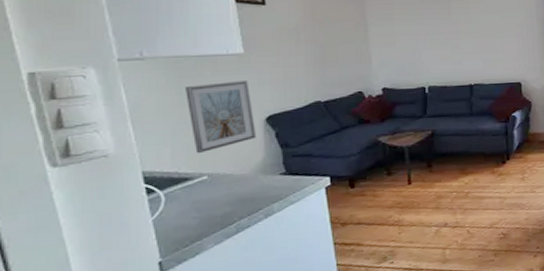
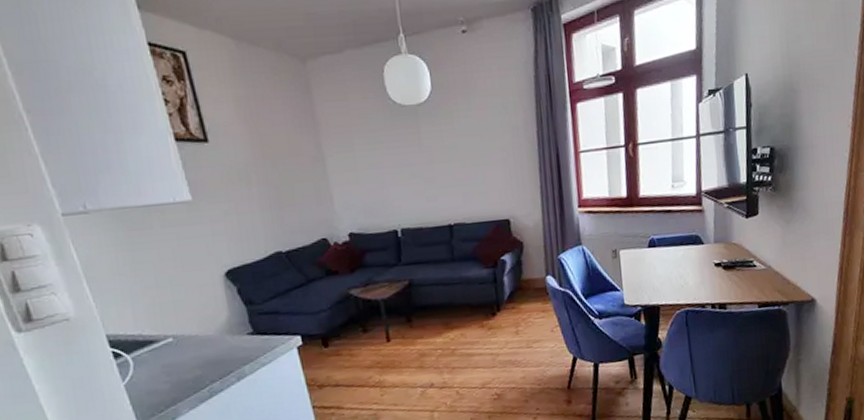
picture frame: present [186,81,256,154] -> none [136,232,217,315]

